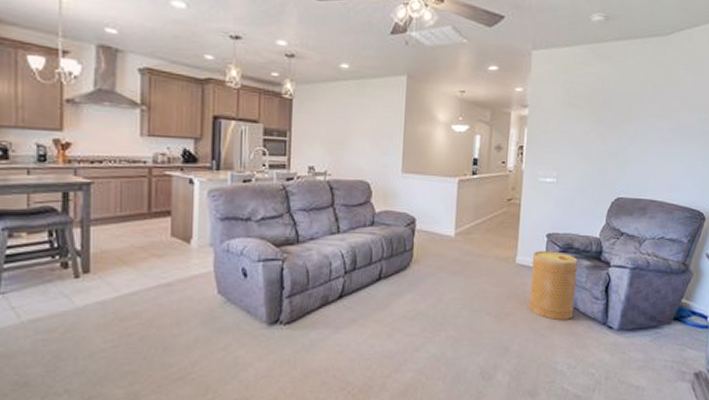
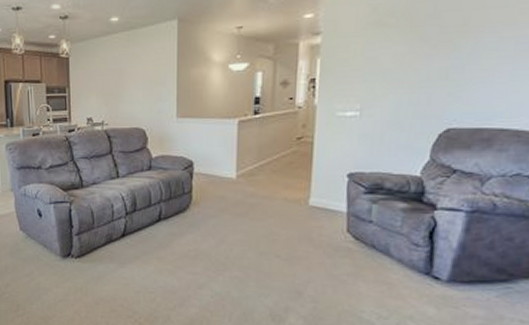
basket: present [529,251,578,320] -> none [326,192,390,267]

